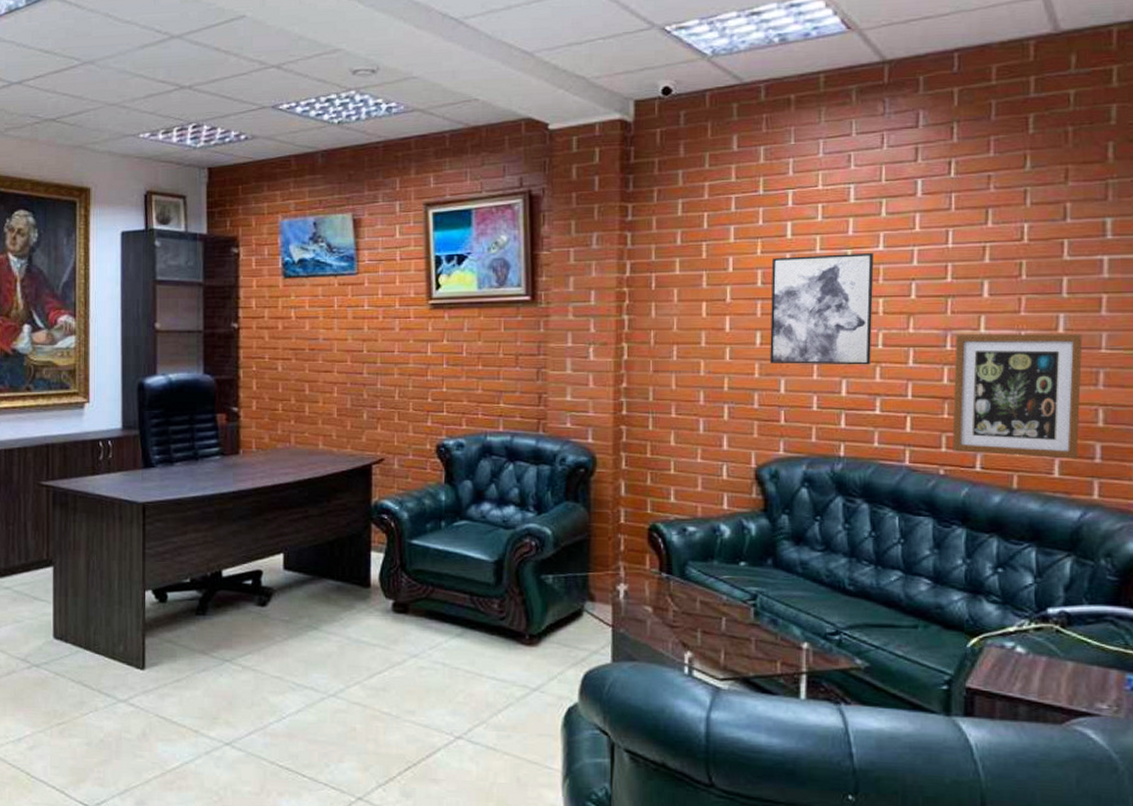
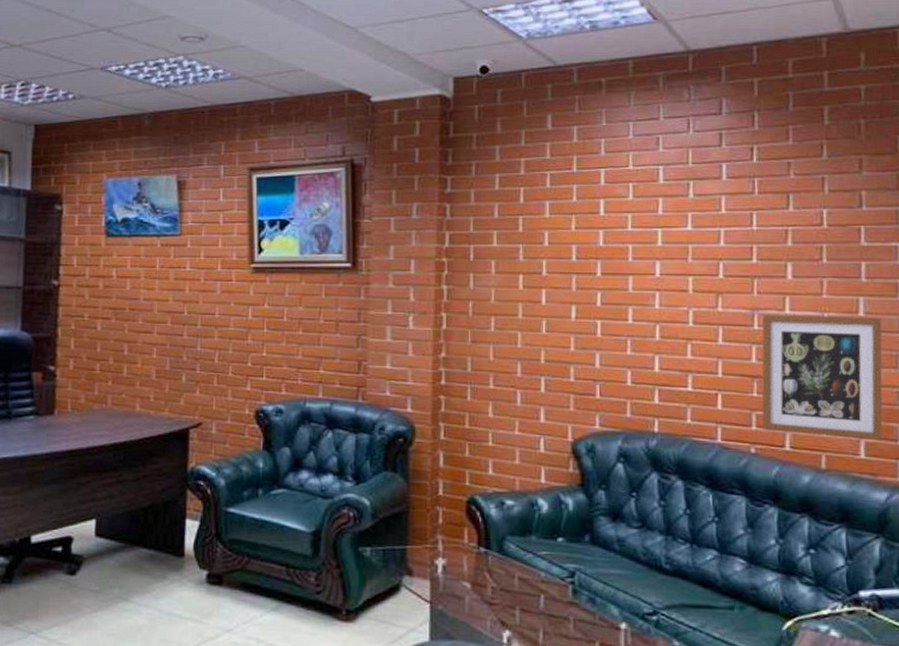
wall art: present [770,252,874,365] -> none [585,231,683,342]

